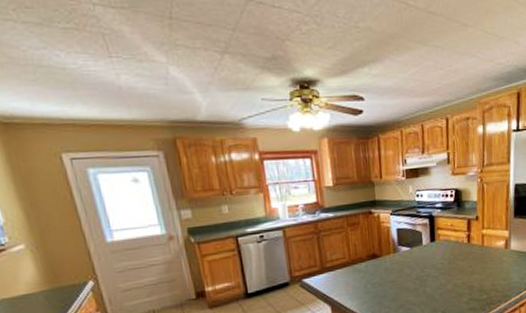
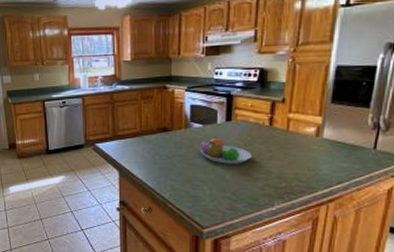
fruit bowl: none [409,258,456,284] -> present [200,136,252,164]

